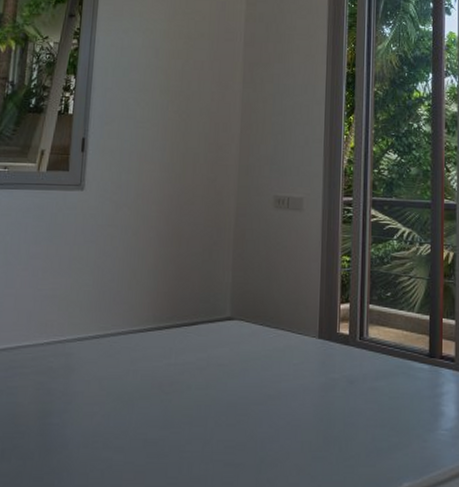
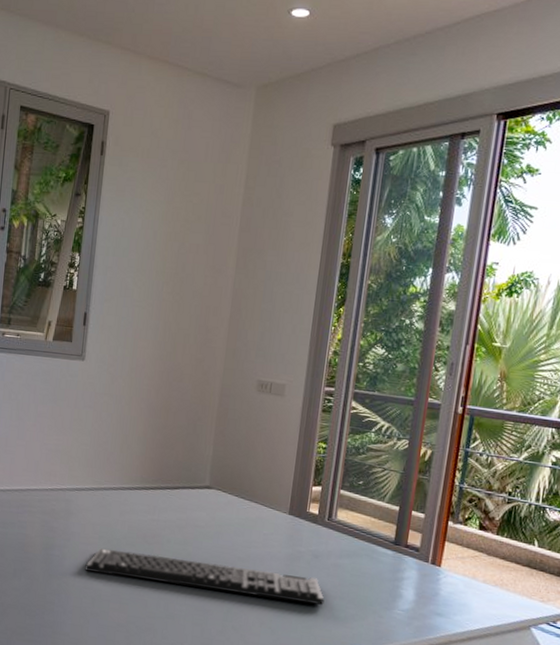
keyboard: none [90,406,365,439] -> present [85,548,325,606]

